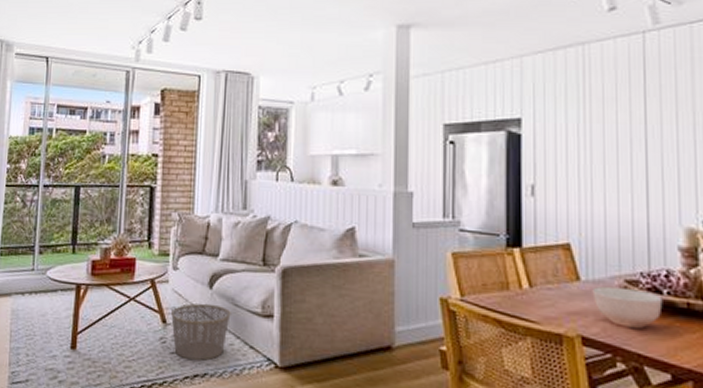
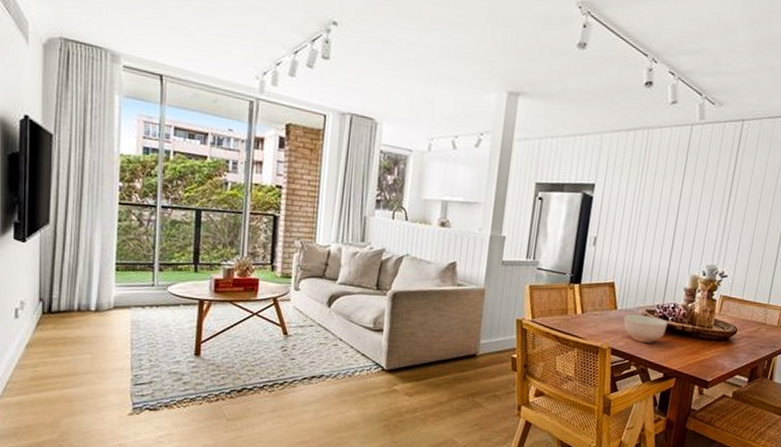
basket: present [170,303,232,361] -> none [291,319,348,366]

